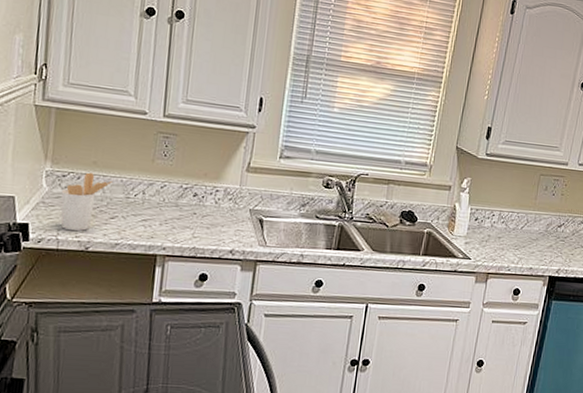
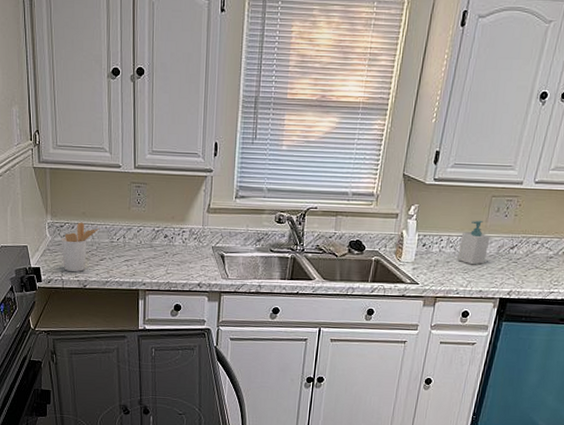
soap bottle: none [508,197,540,242] -> present [457,220,491,265]

